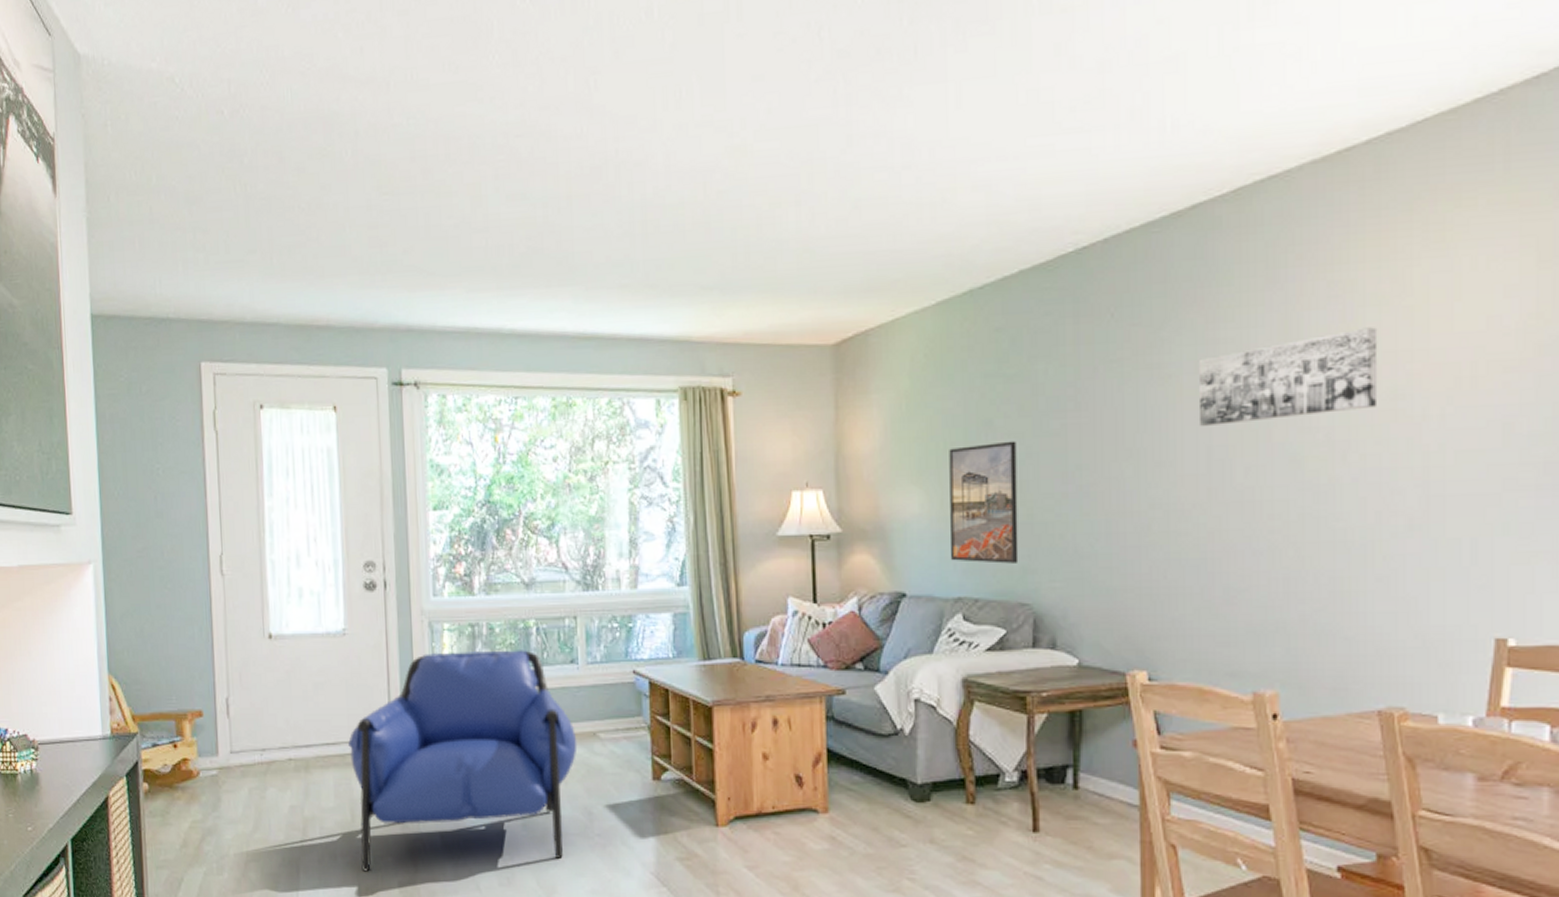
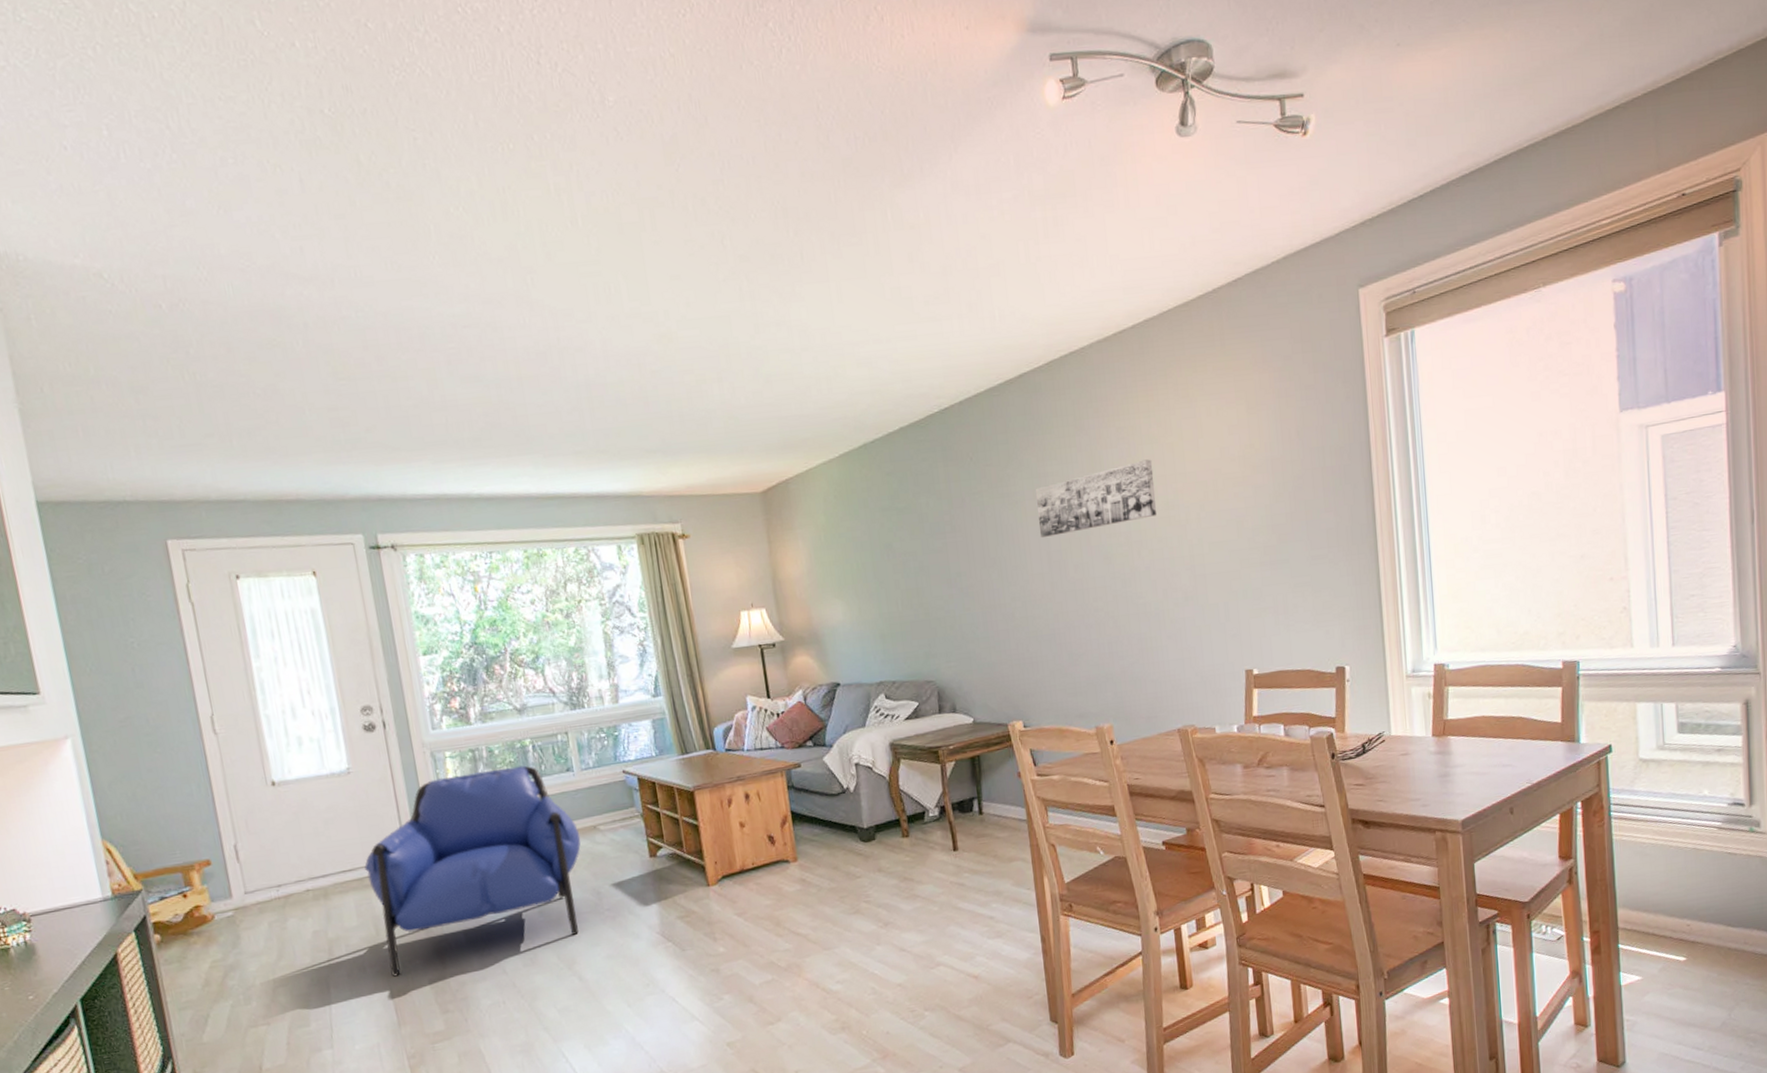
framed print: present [949,440,1019,564] -> none [861,558,922,655]

